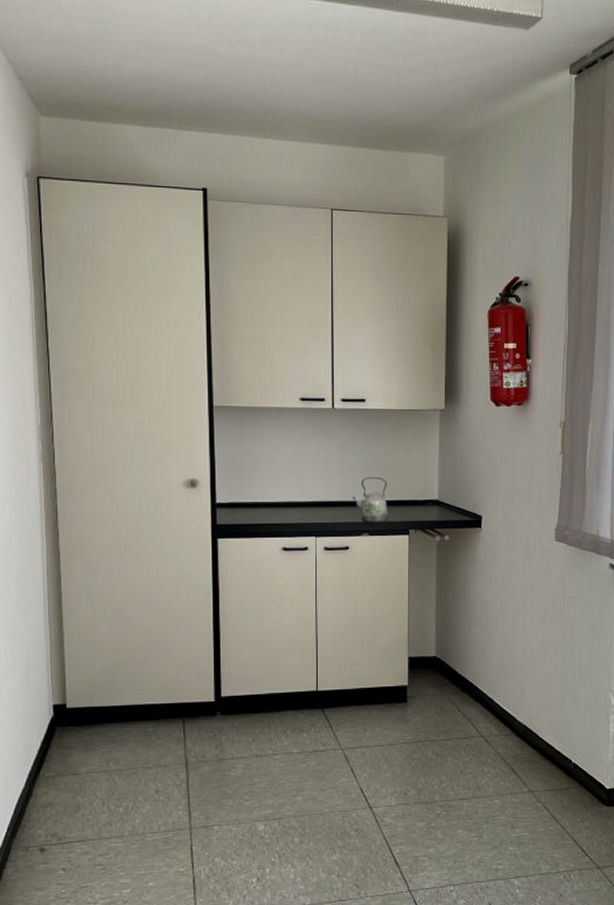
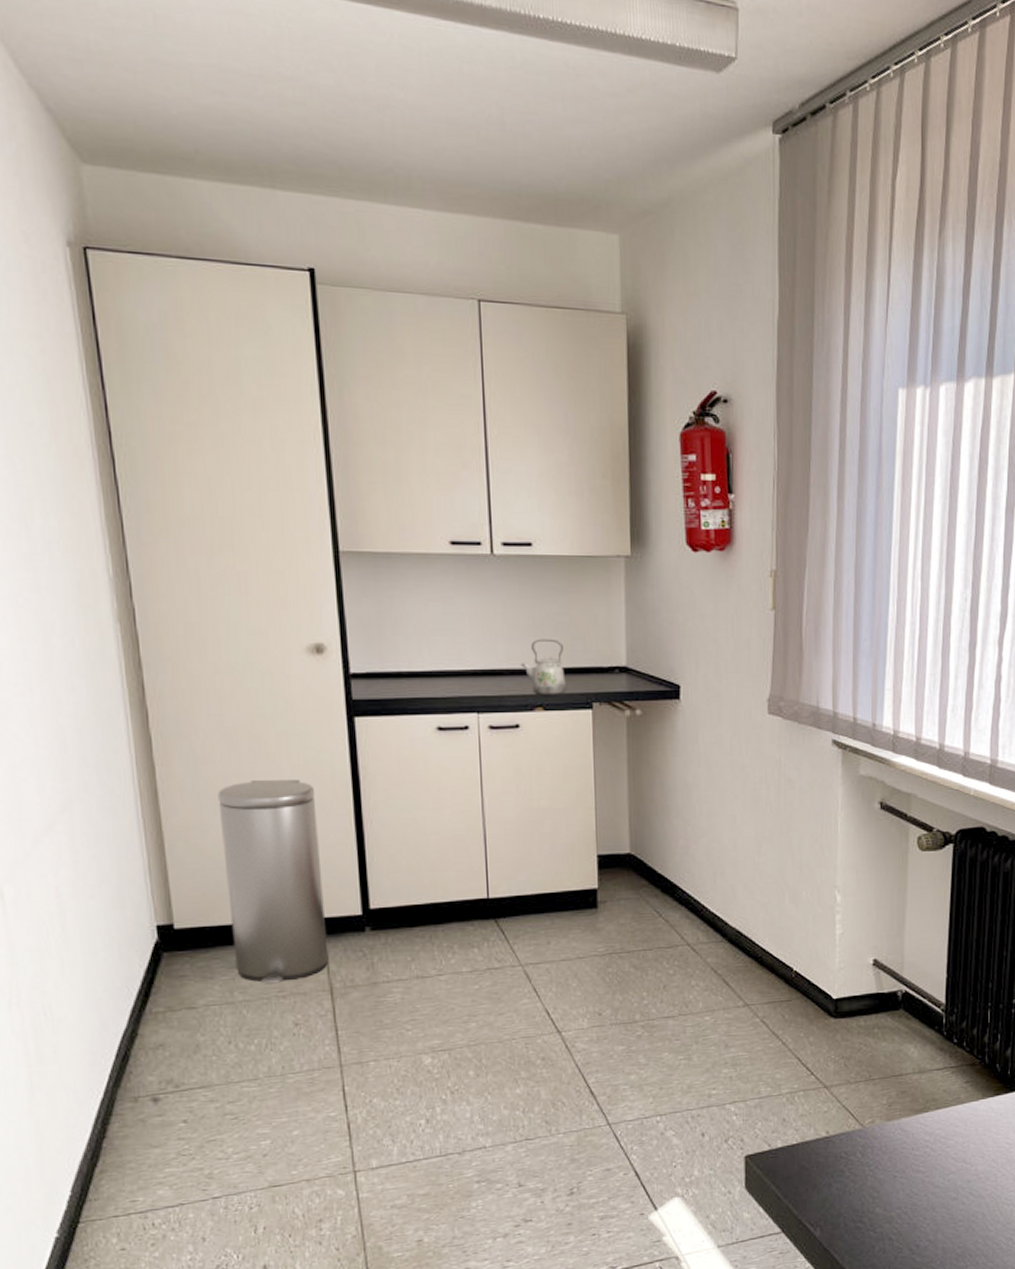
pedal bin: none [107,589,186,757] -> present [217,780,329,984]

